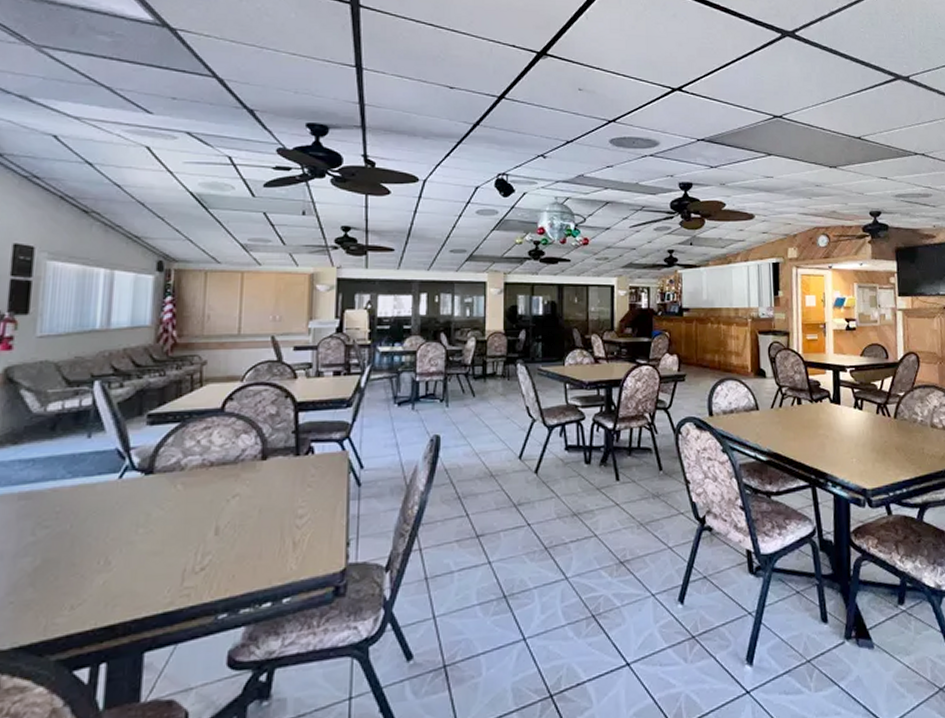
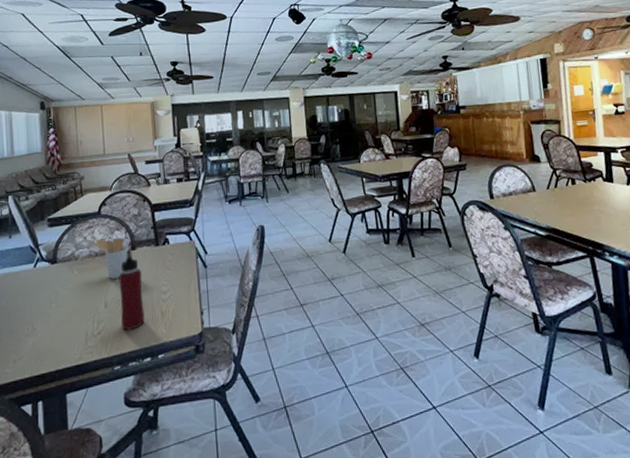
utensil holder: none [207,442,258,497] -> present [92,237,129,279]
water bottle: none [236,459,272,566] -> present [118,250,145,331]

